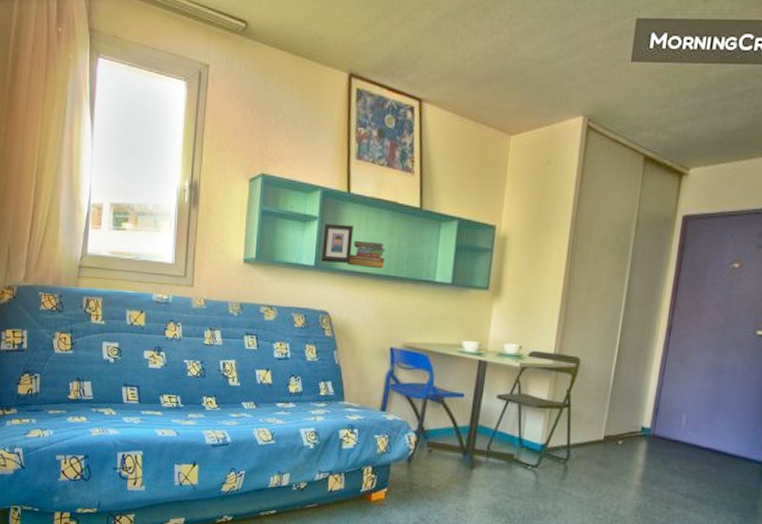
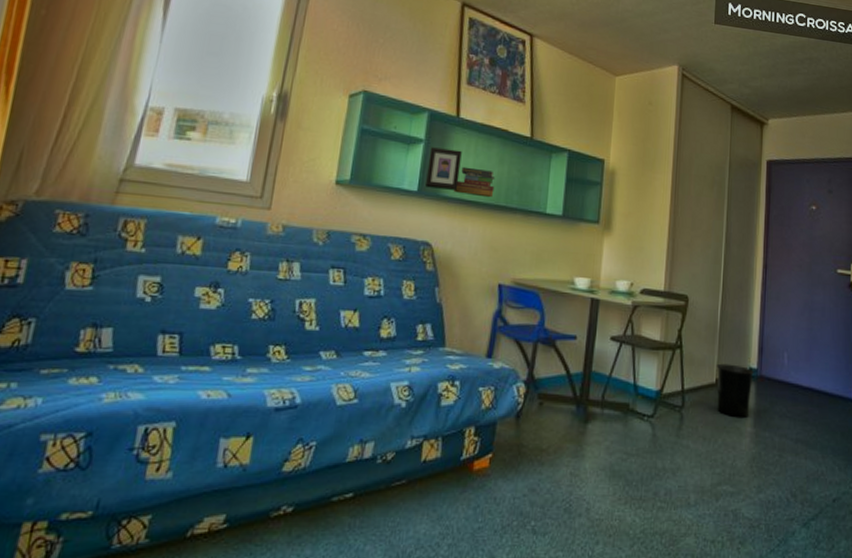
waste bin: none [603,422,646,473] -> present [716,363,754,419]

